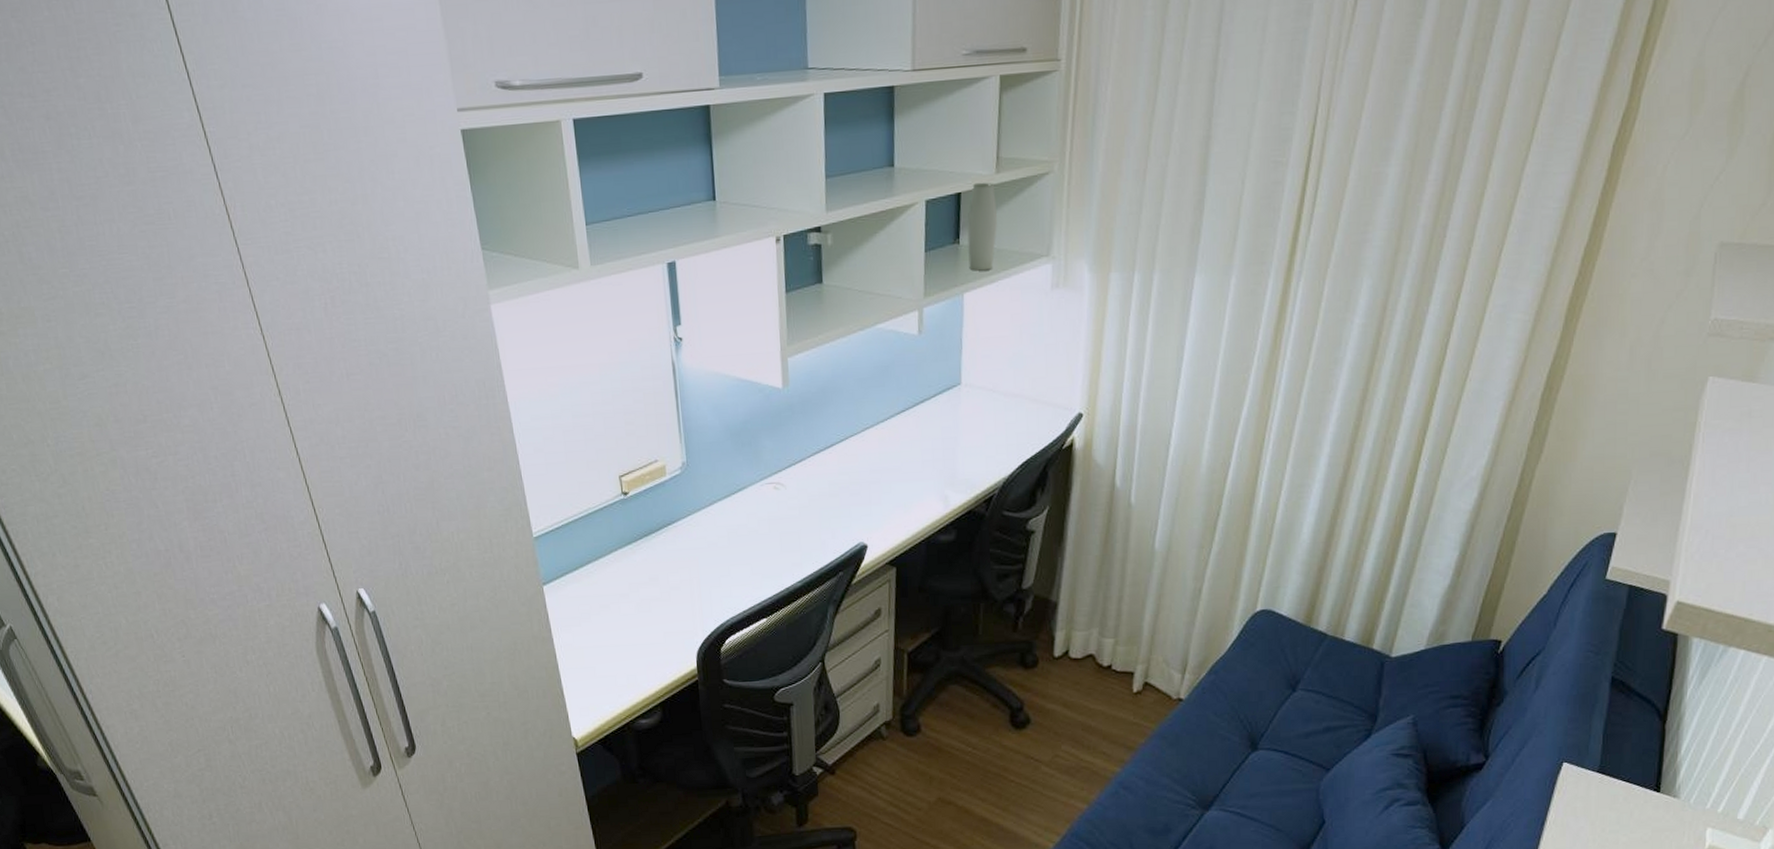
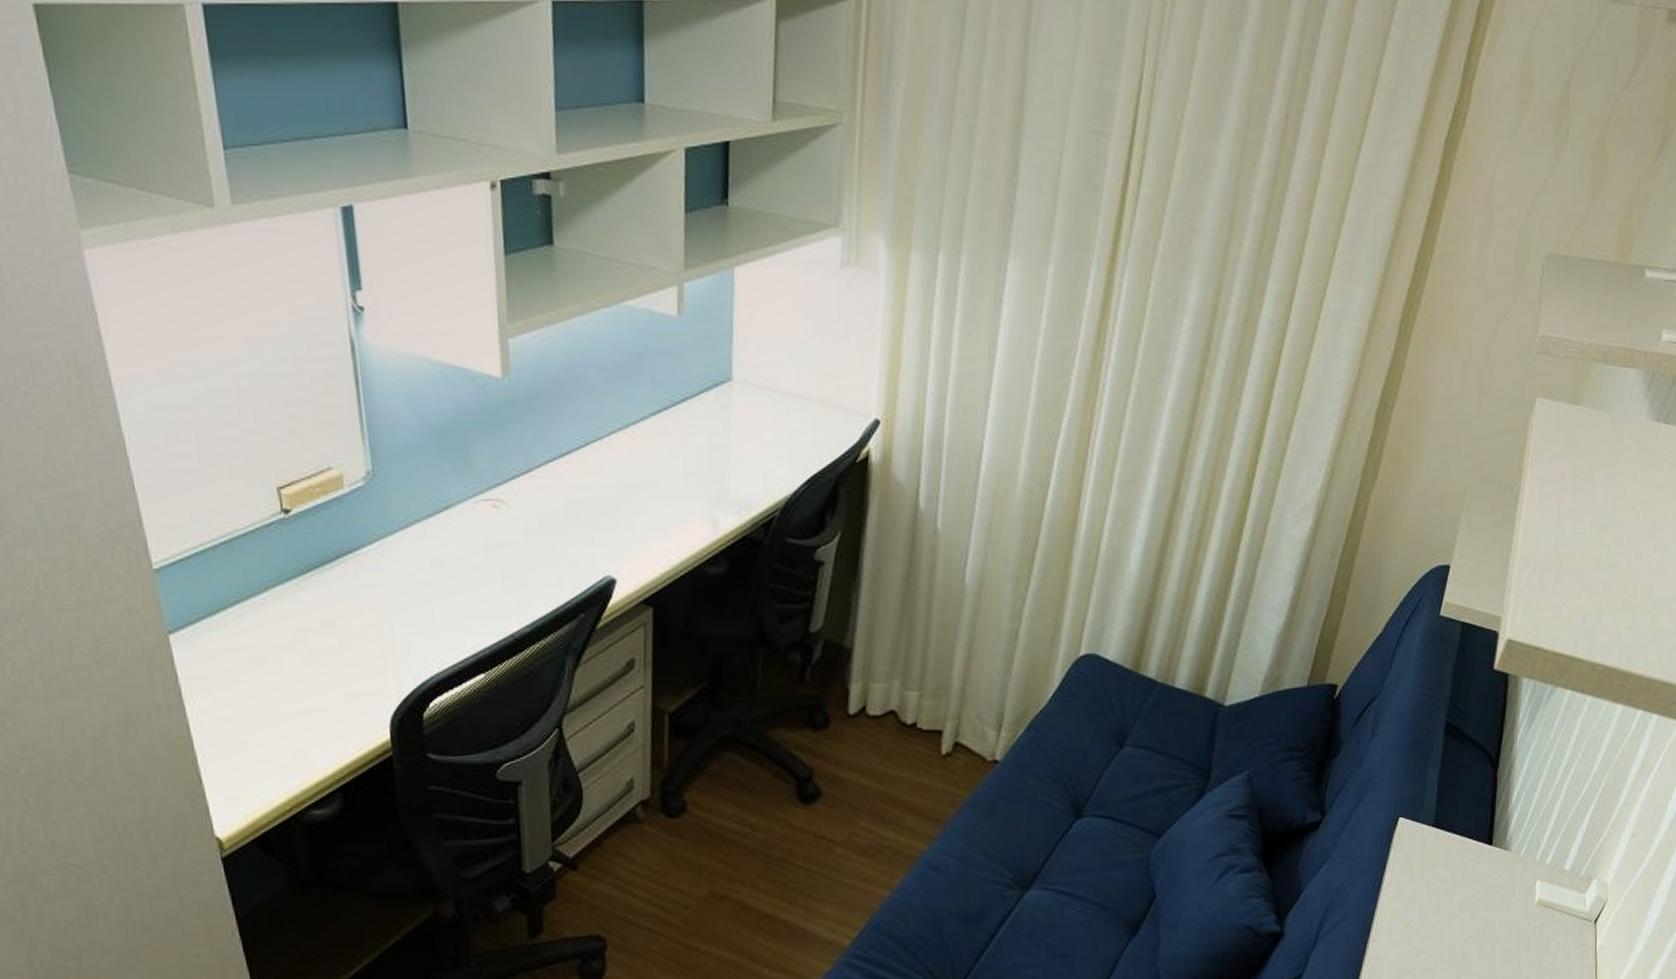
vase: present [967,182,997,271] -> none [737,130,775,240]

